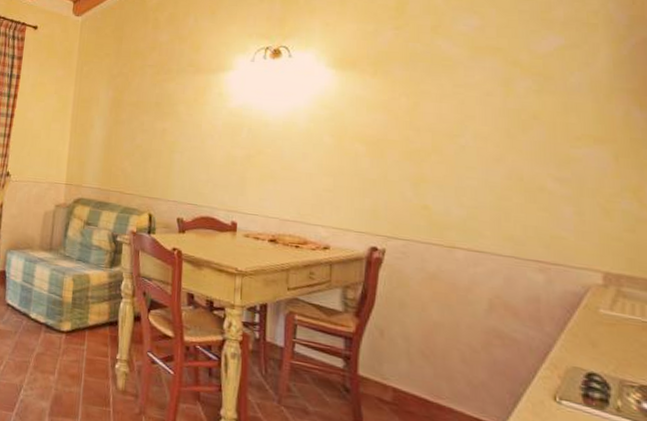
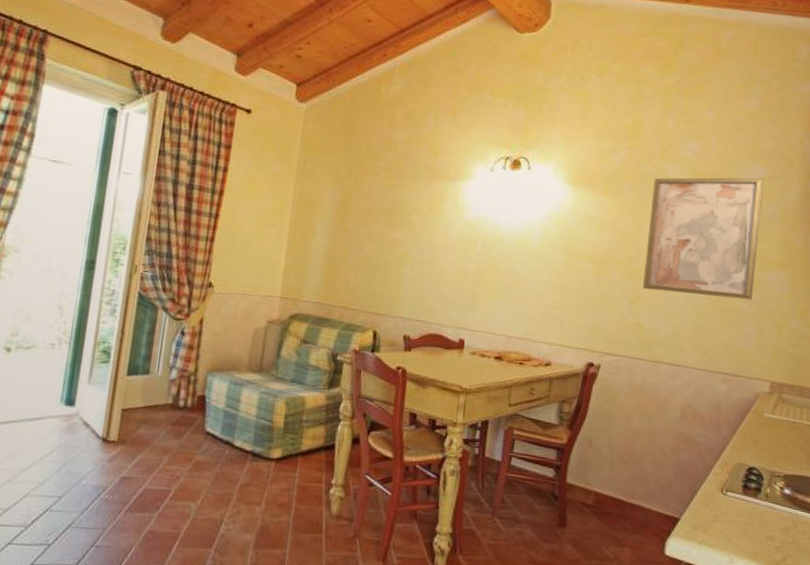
wall art: none [426,47,565,180] -> present [643,177,764,300]

